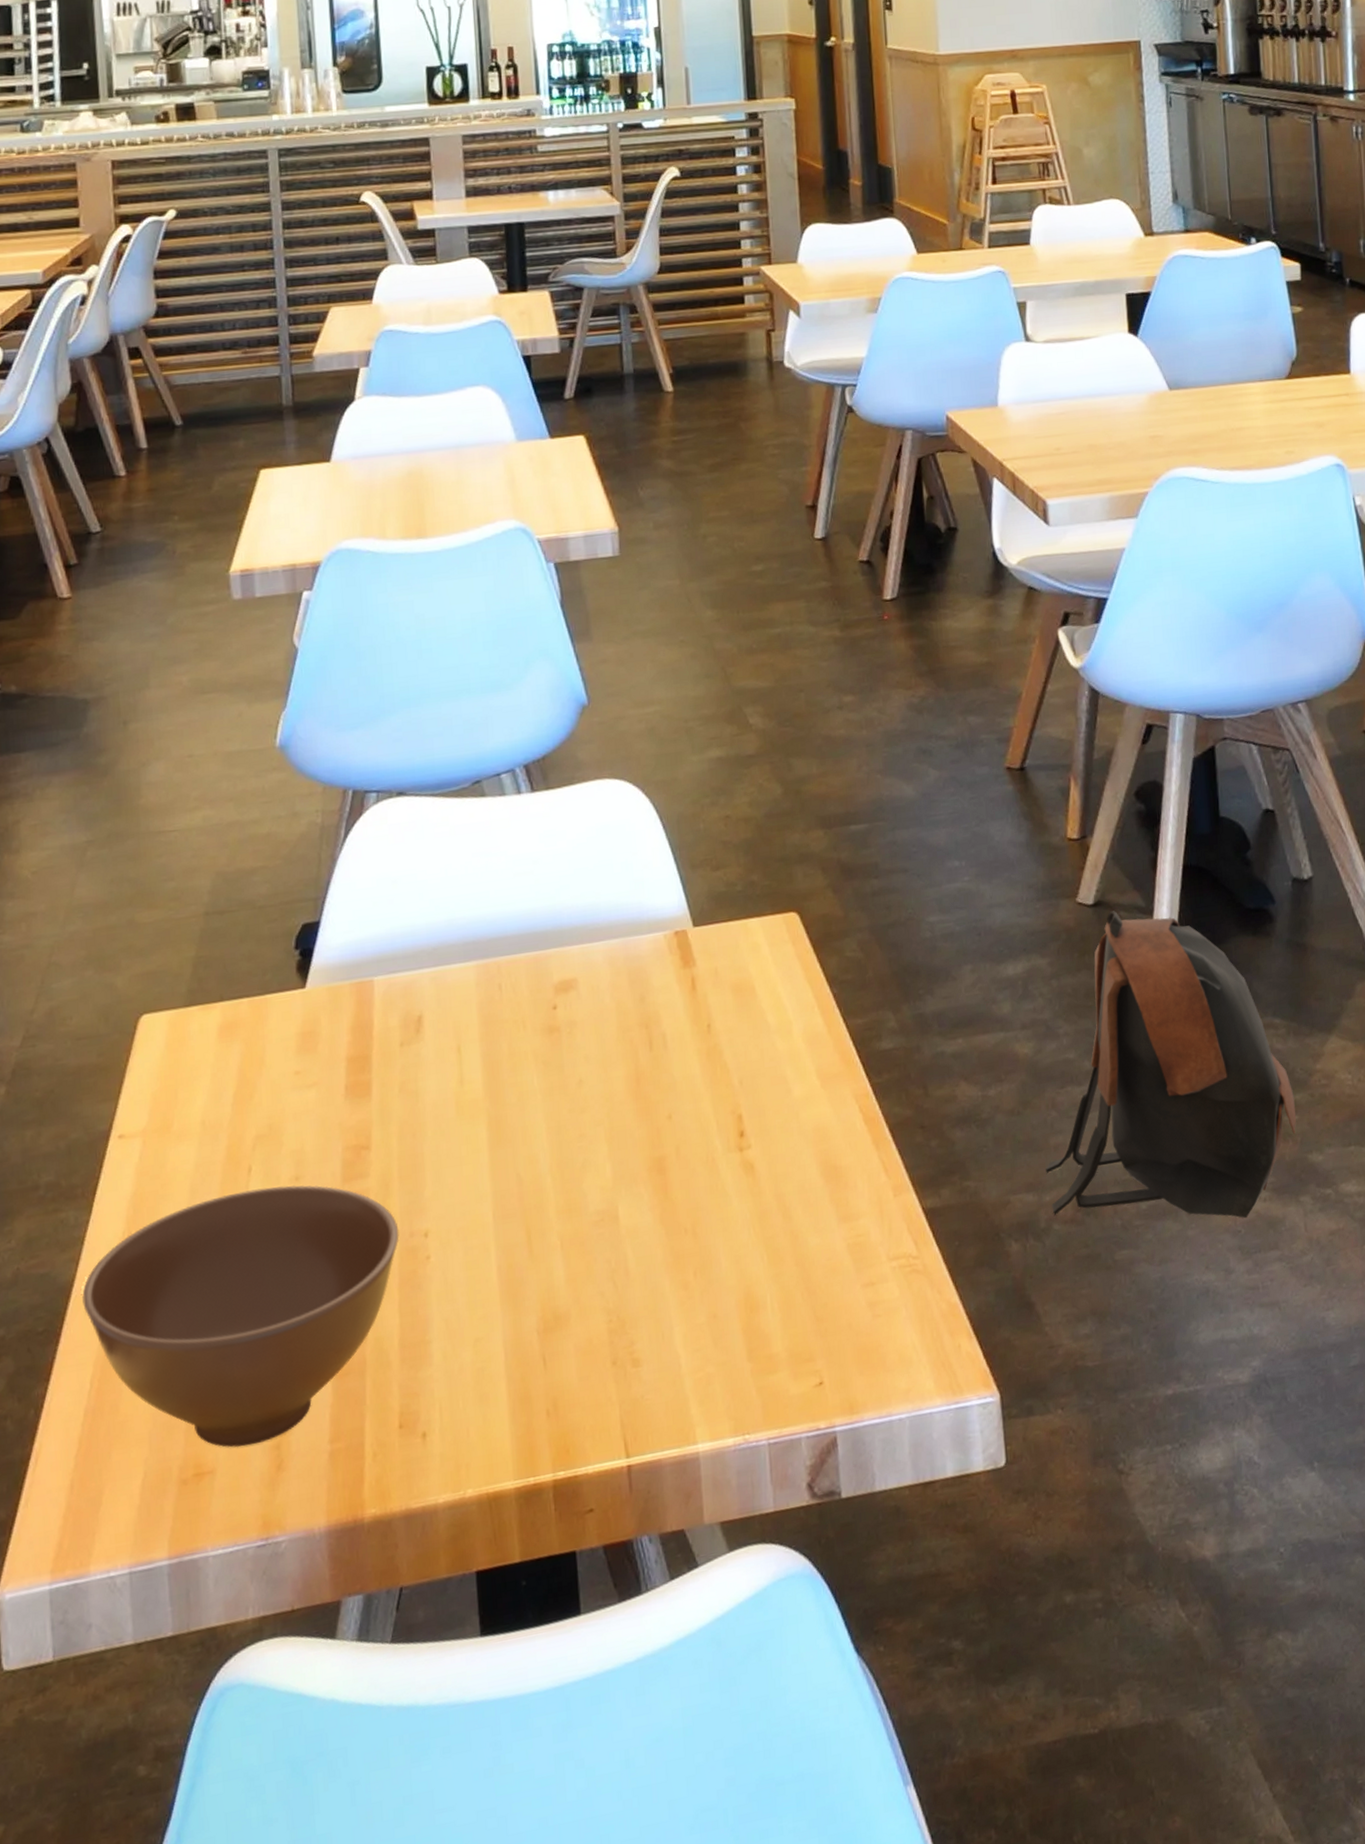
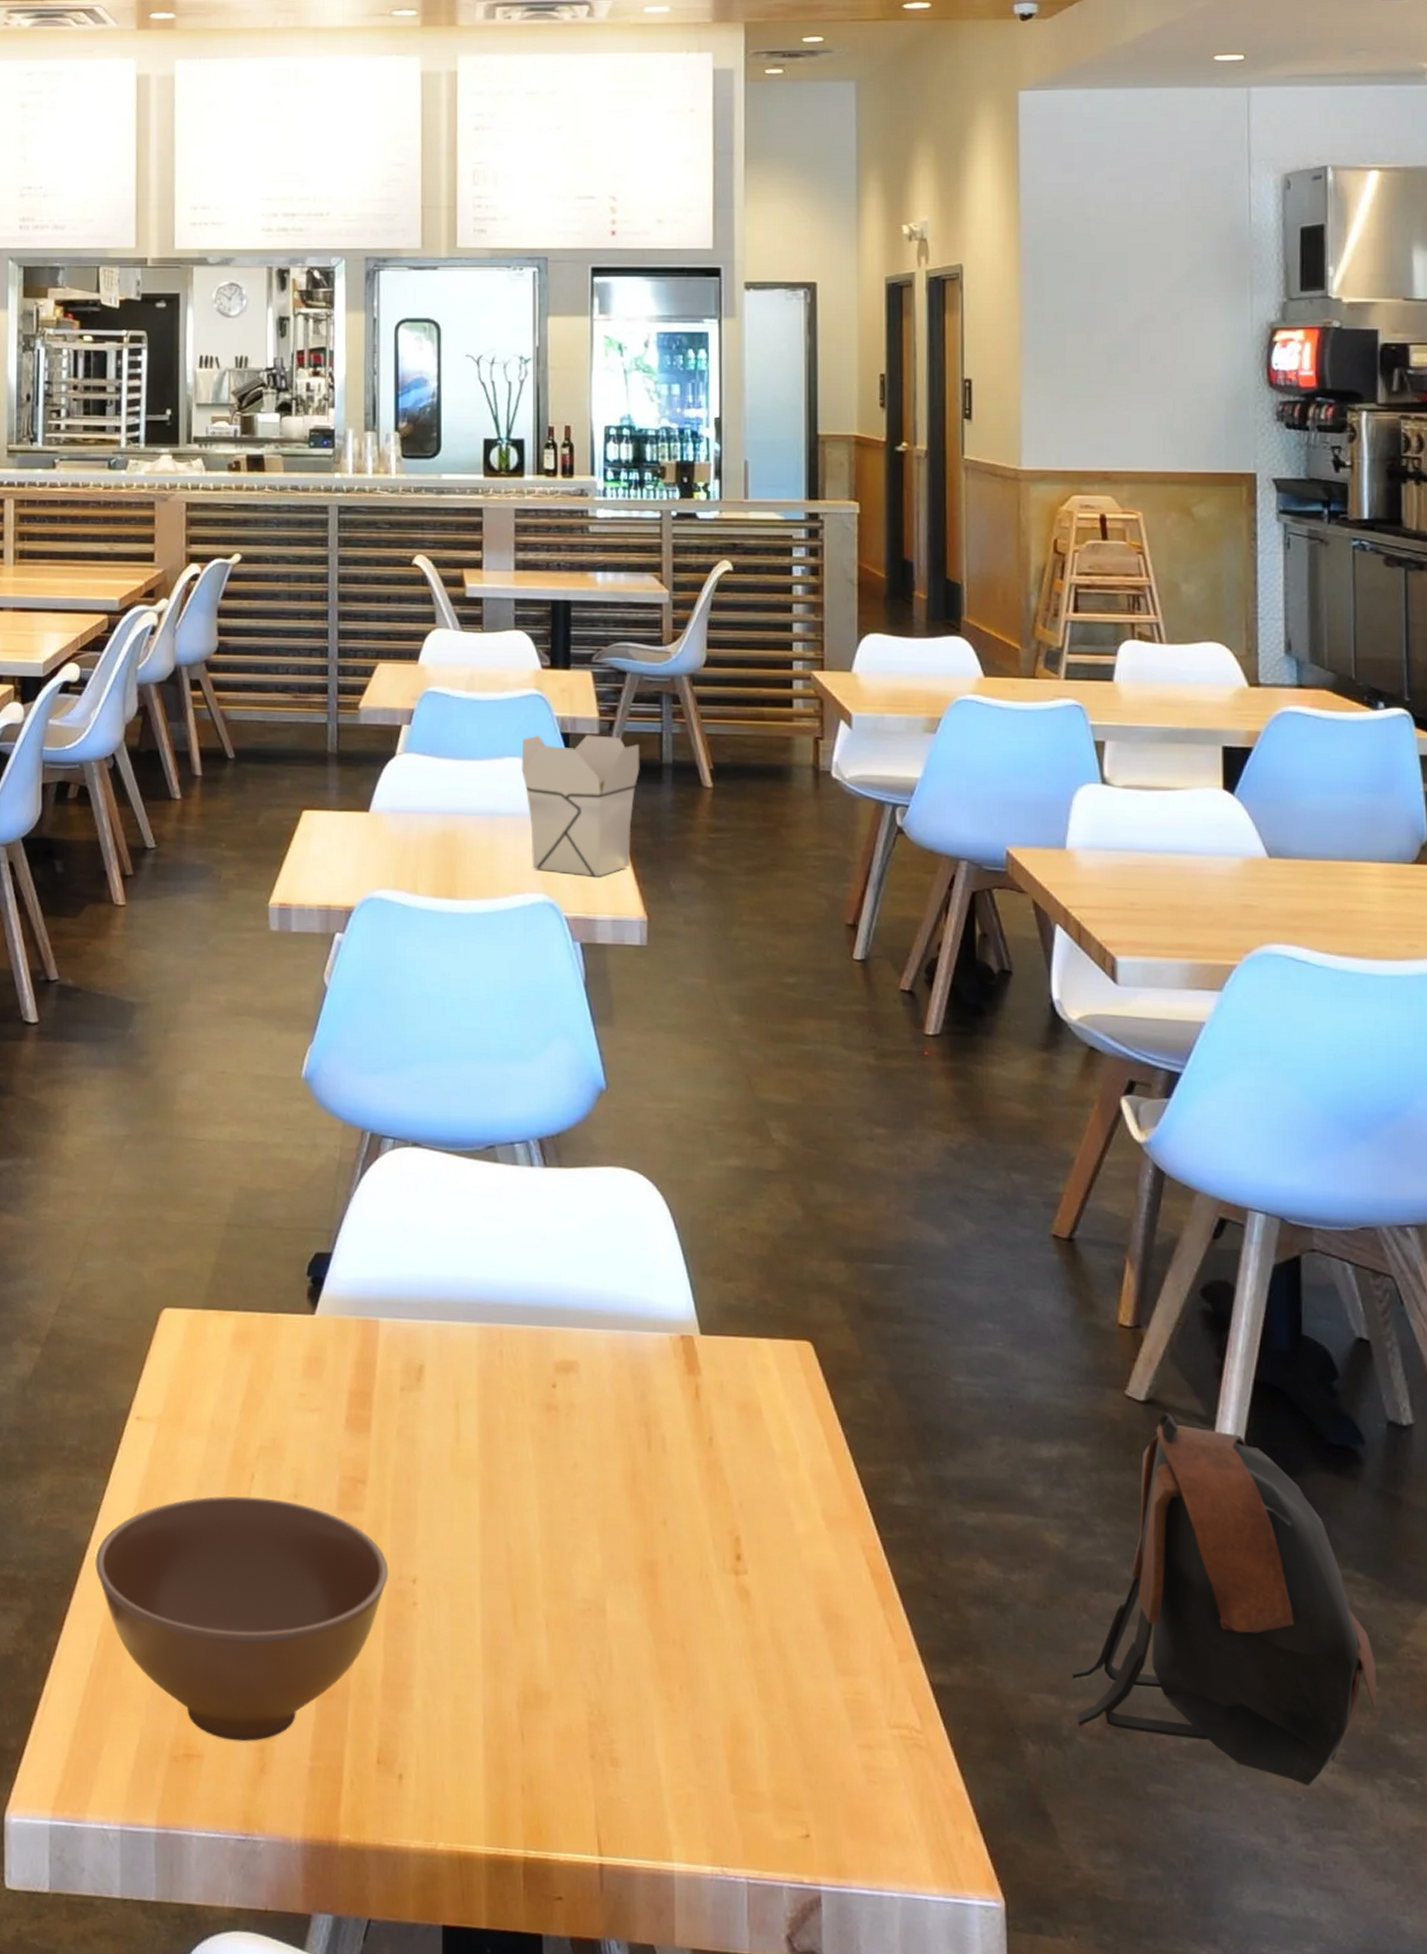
takeout container: none [484,353,602,496] -> present [521,735,640,877]

